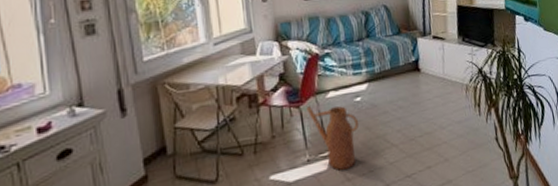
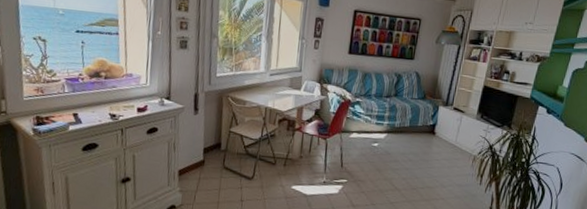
watering can: present [306,106,359,171] -> none [331,140,372,197]

